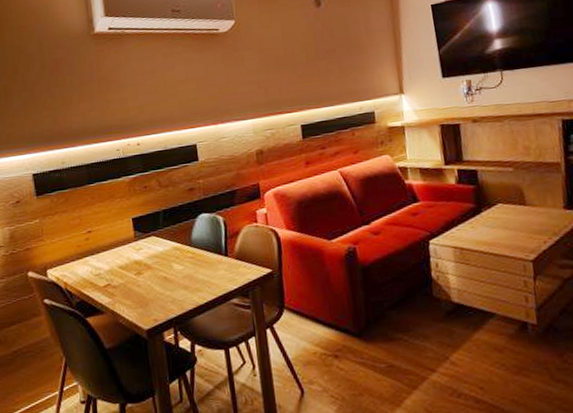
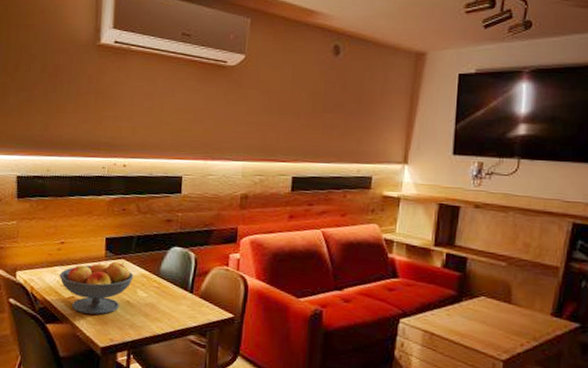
fruit bowl: none [91,239,167,300] -> present [59,261,134,315]

